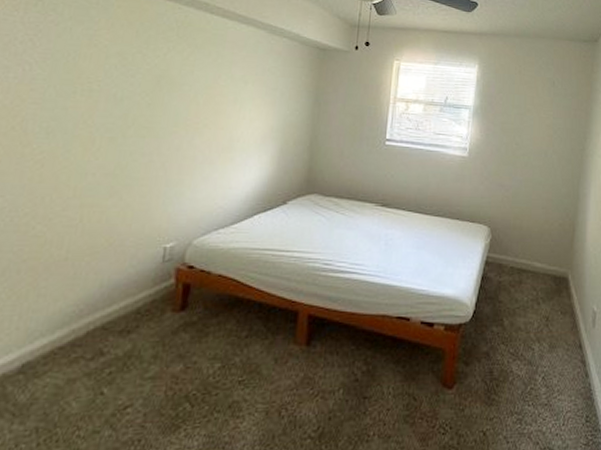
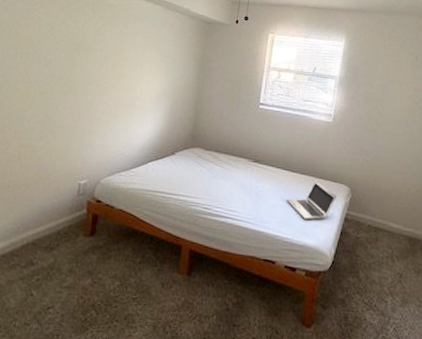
laptop: none [421,222,475,268] -> present [287,180,337,220]

